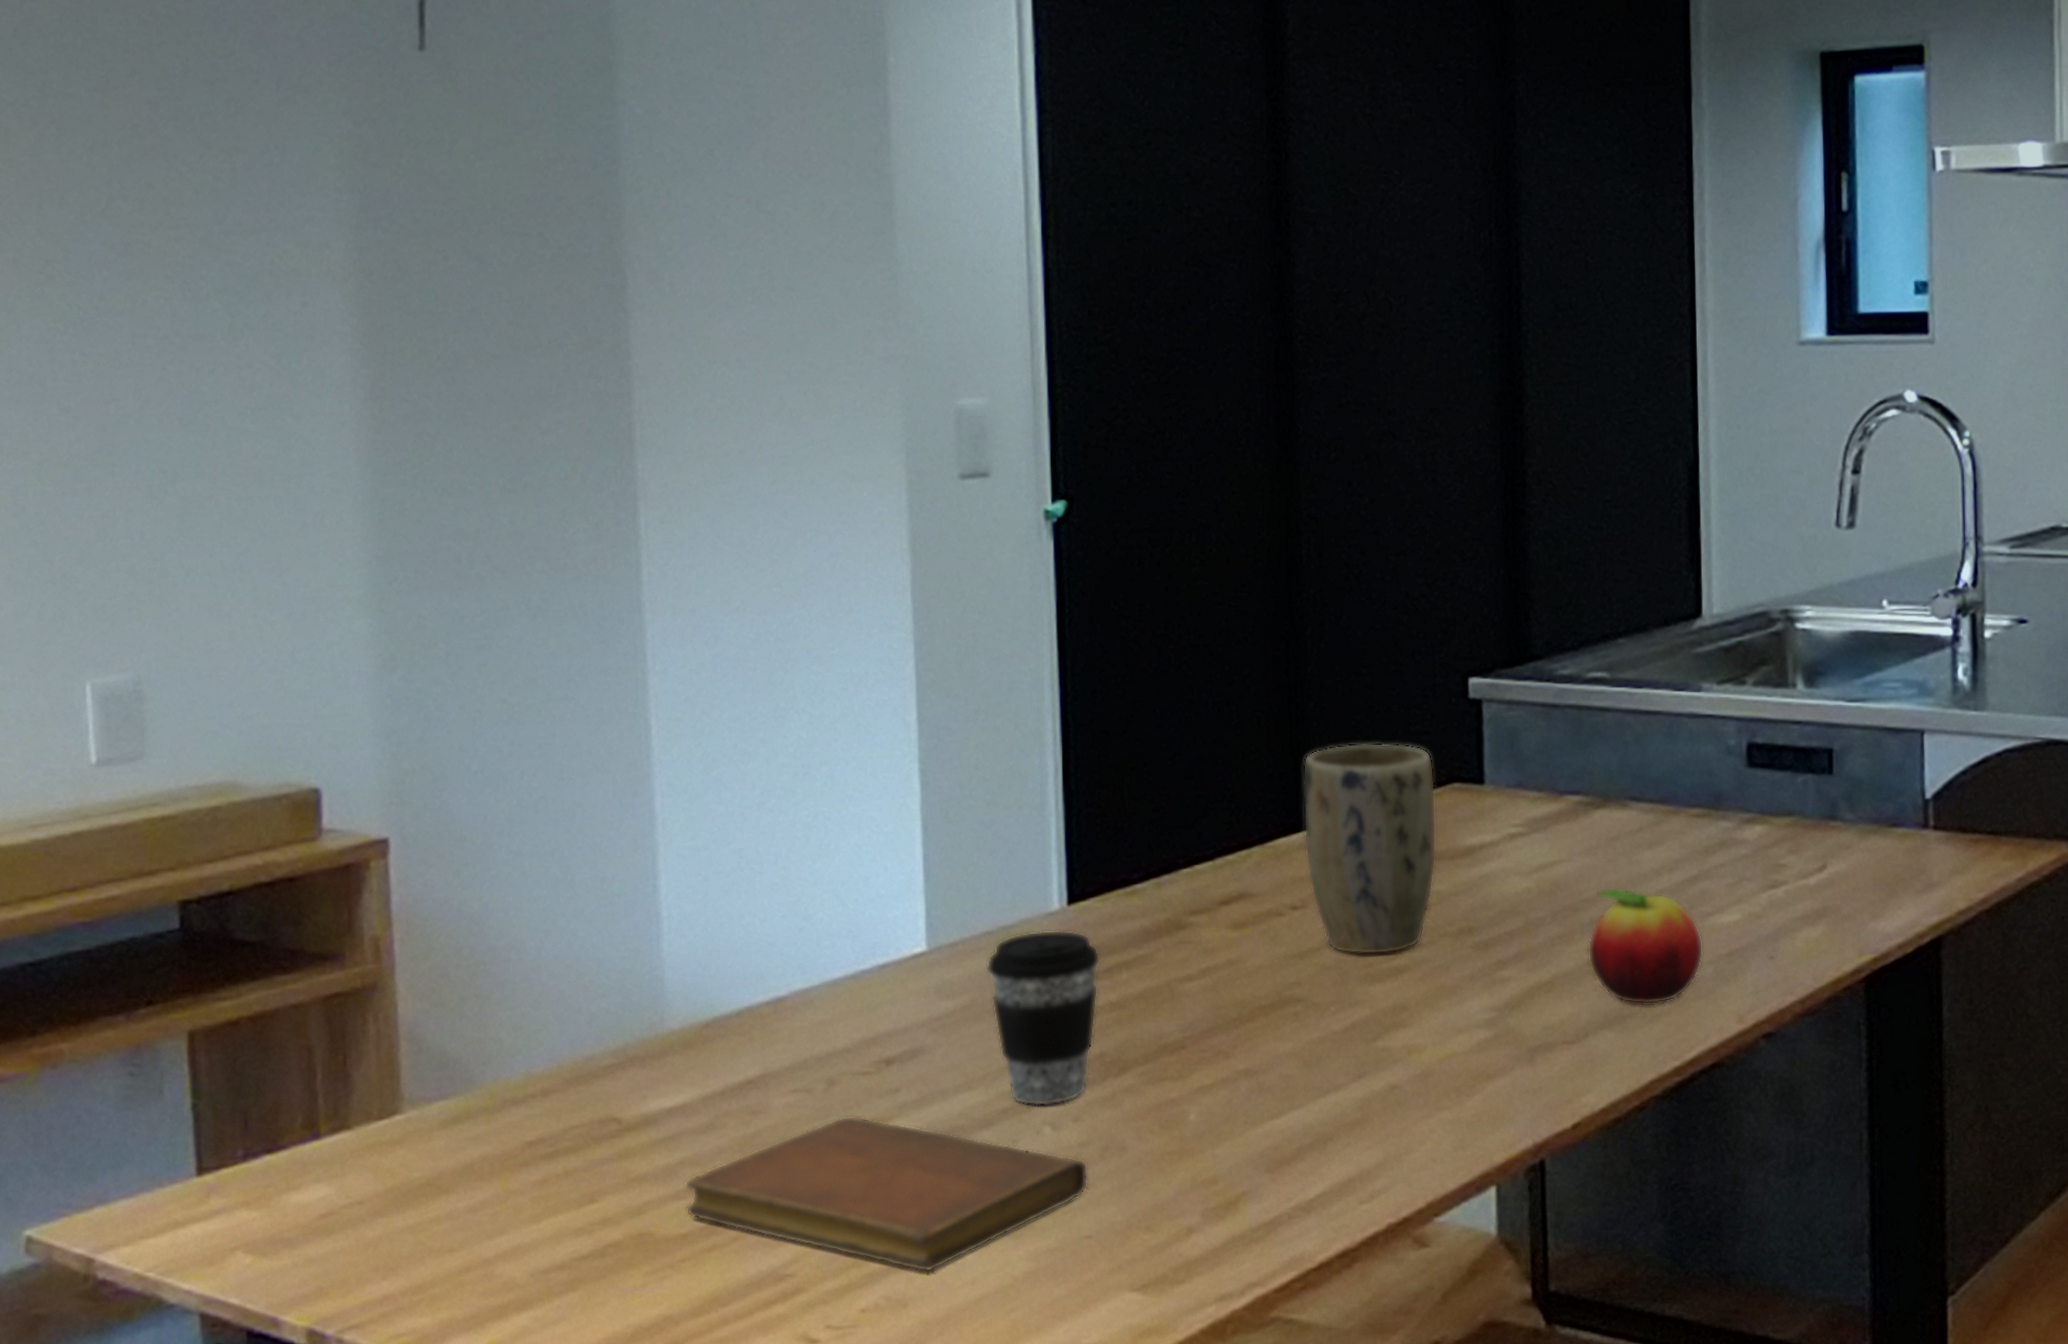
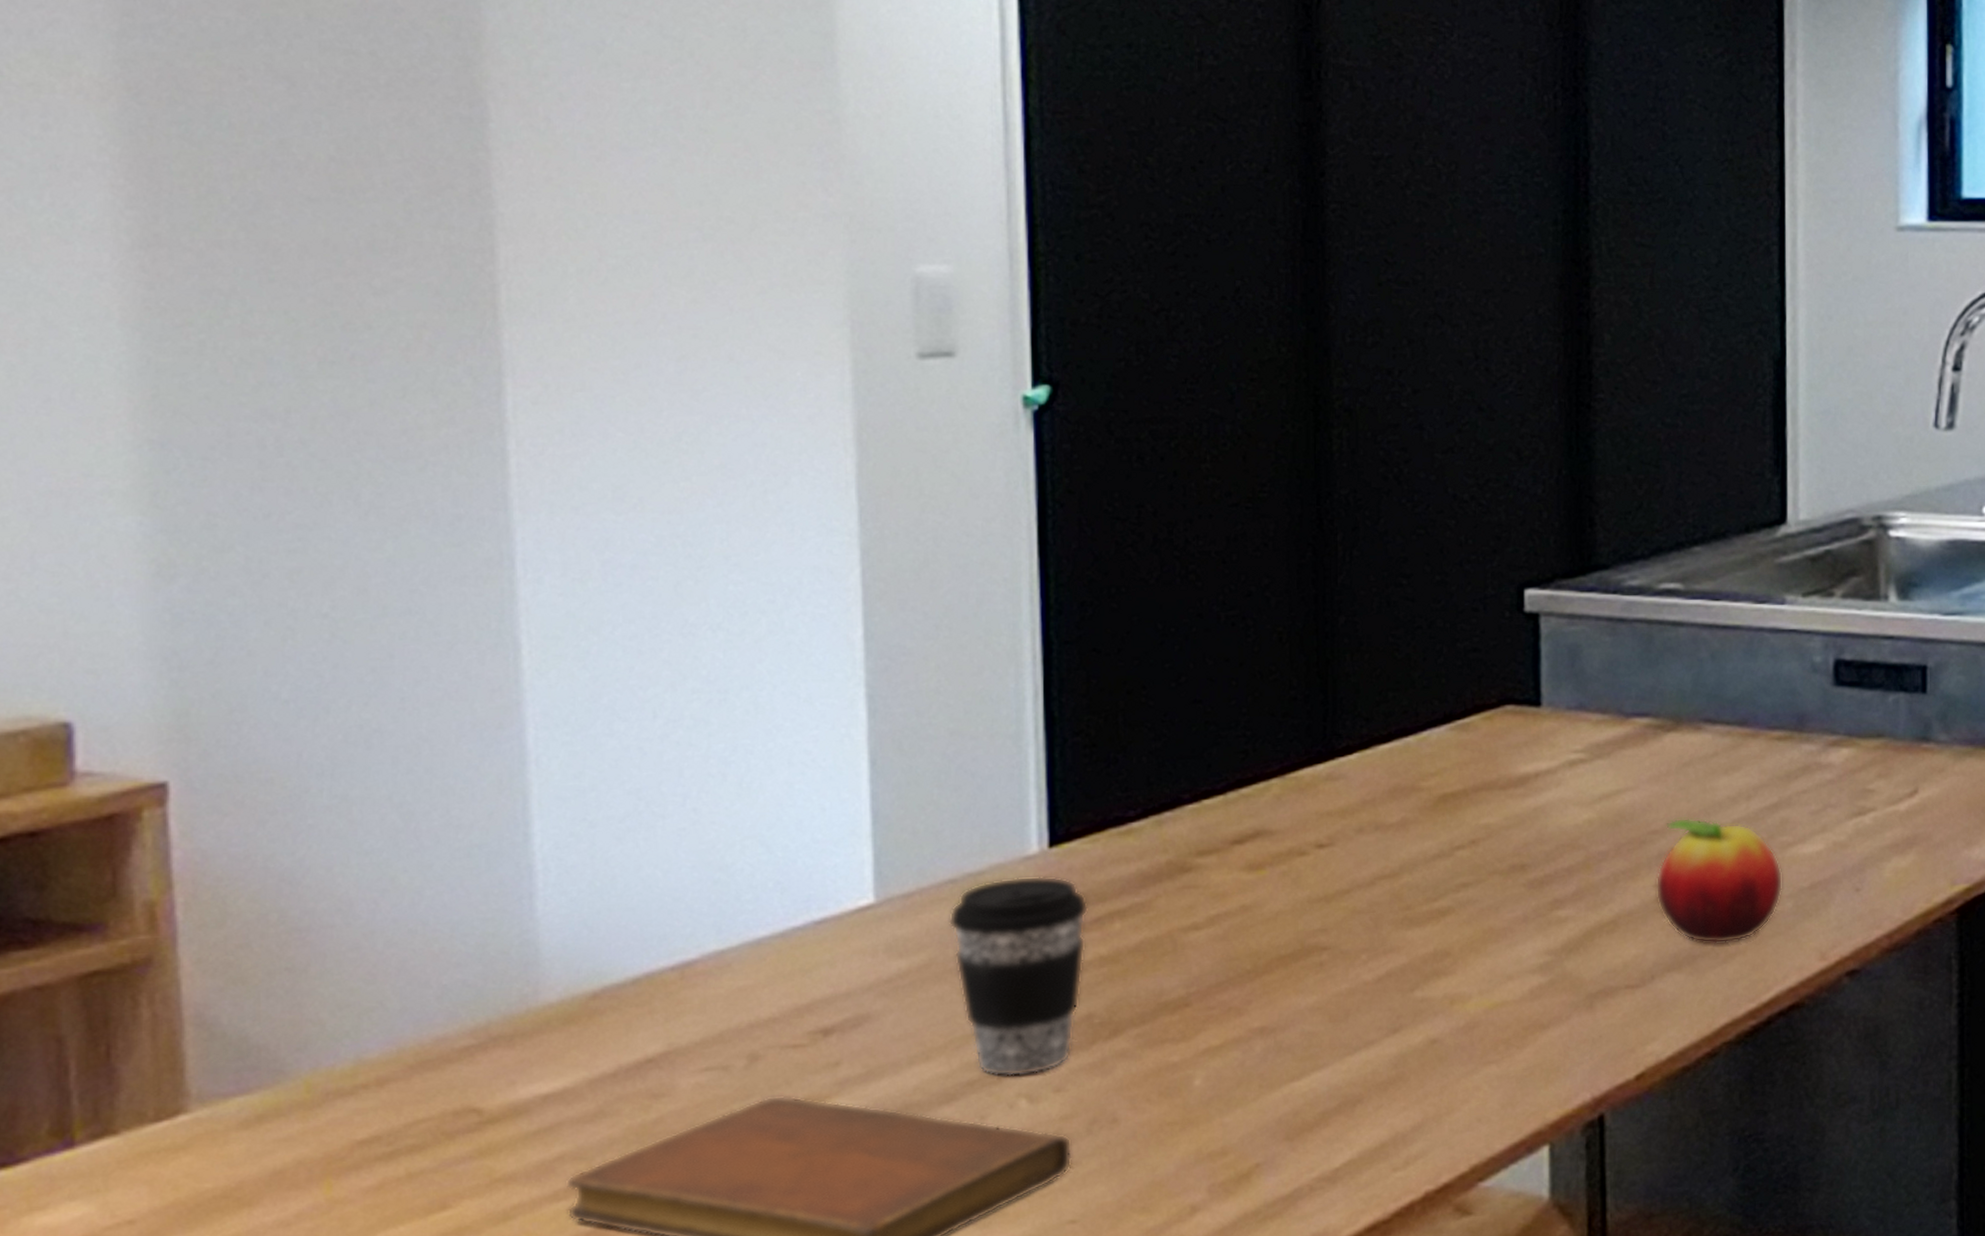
plant pot: present [1302,742,1437,955] -> none [1331,661,1486,897]

